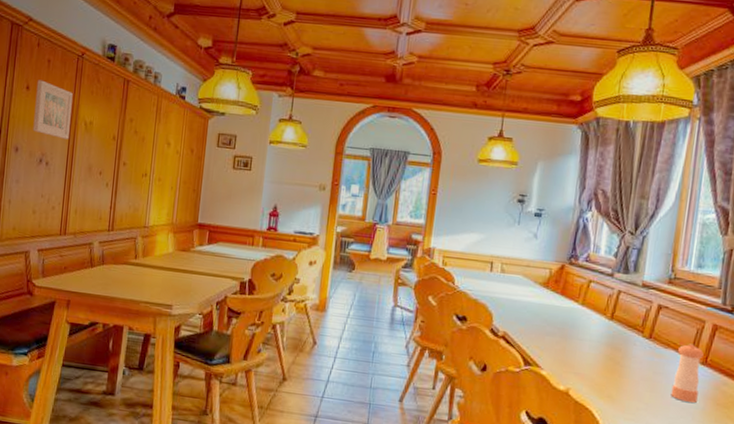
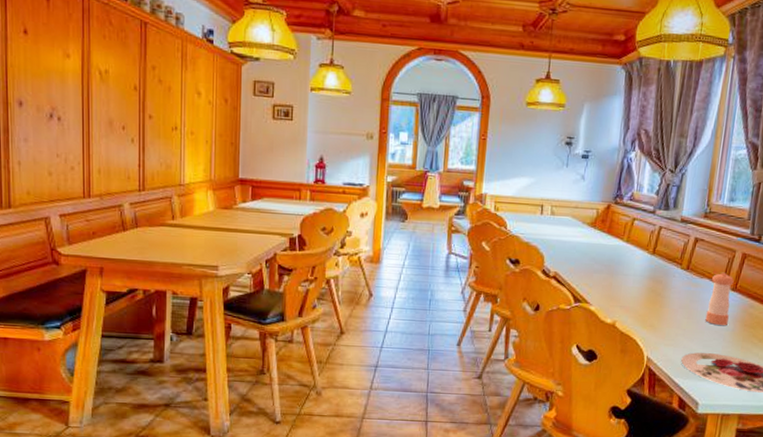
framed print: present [33,80,73,139] -> none [36,22,82,91]

